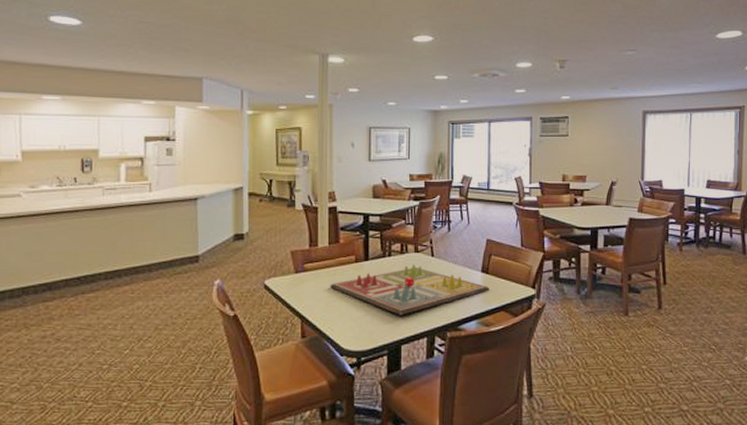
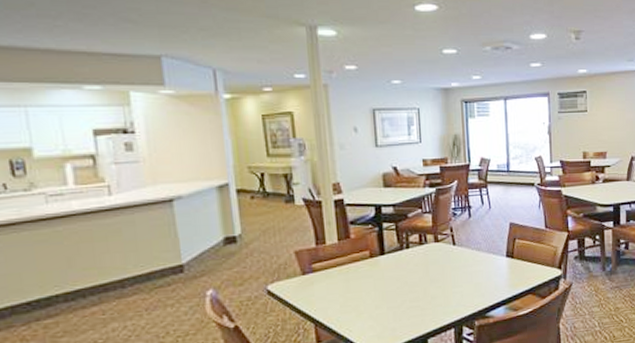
gameboard: present [330,264,490,315] -> none [344,254,516,309]

